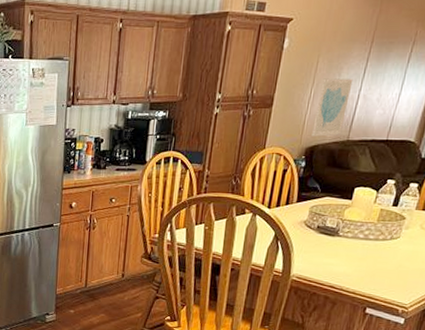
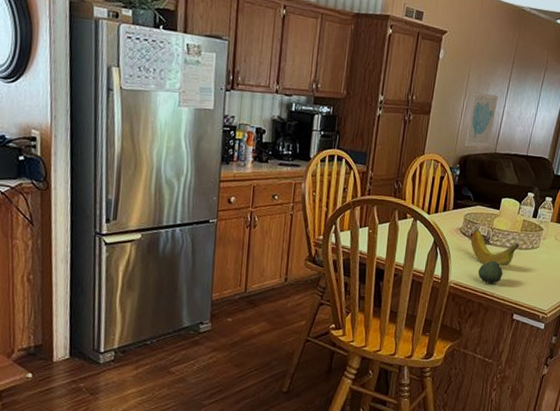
fruit: none [316,222,376,259] -> present [470,230,520,267]
fruit: none [324,253,355,277] -> present [477,260,503,284]

